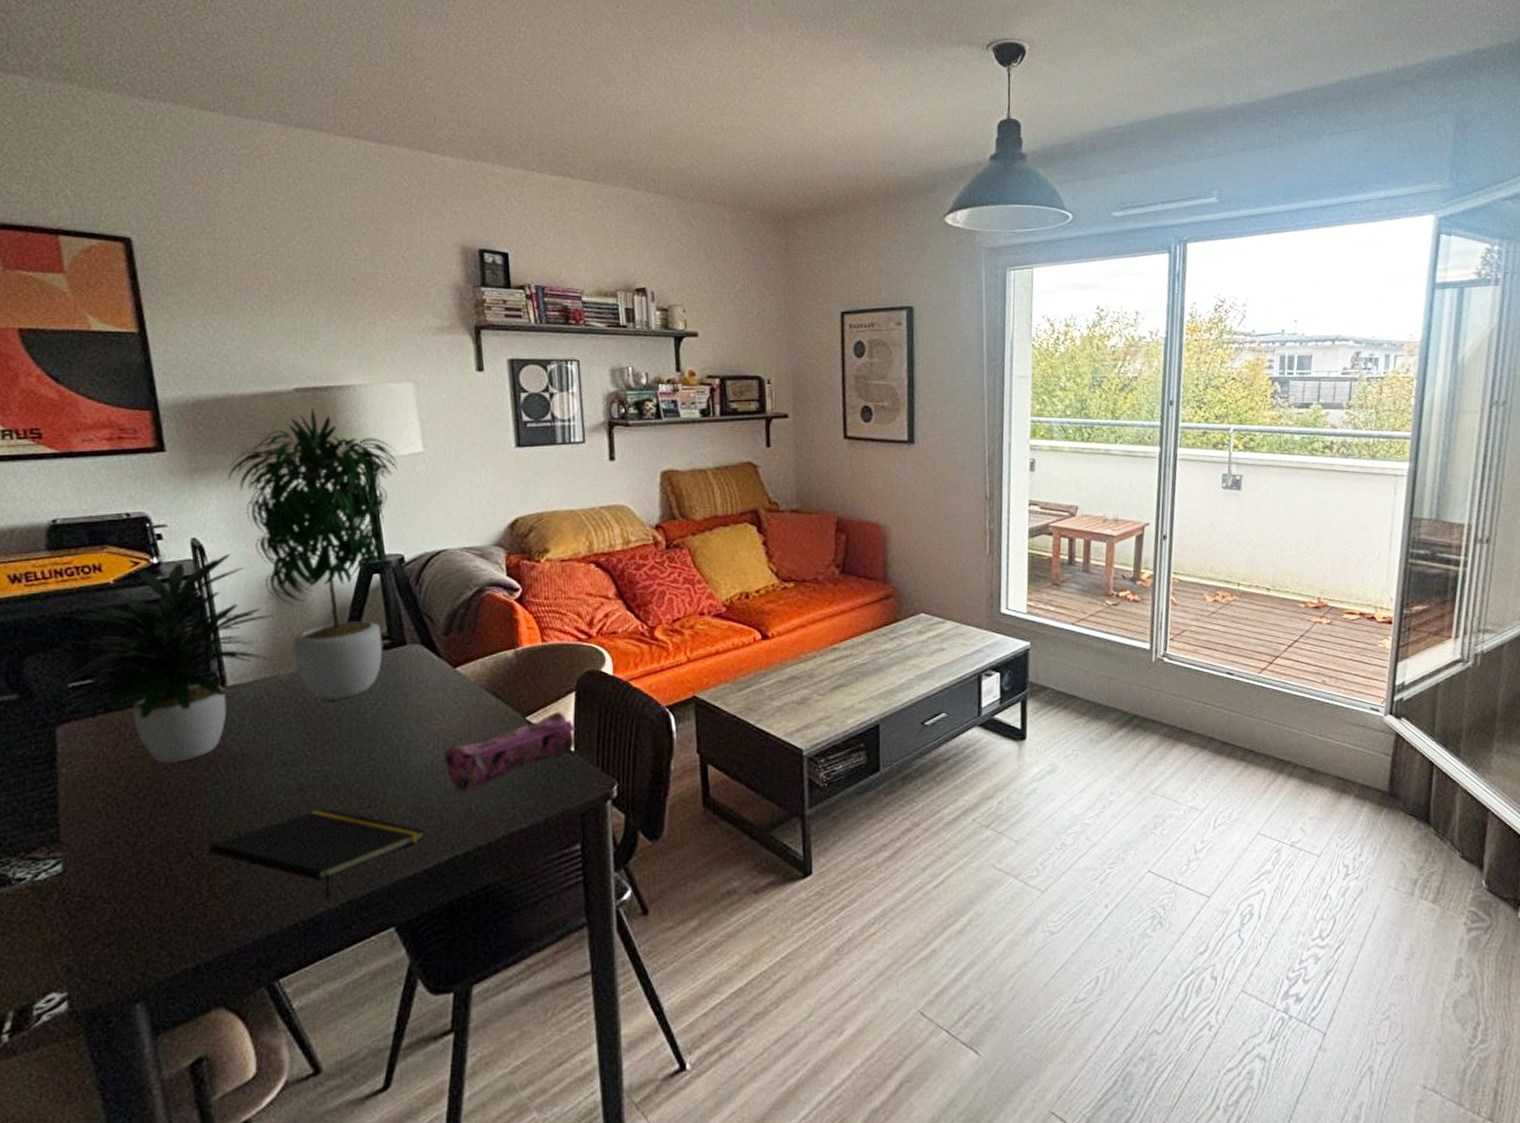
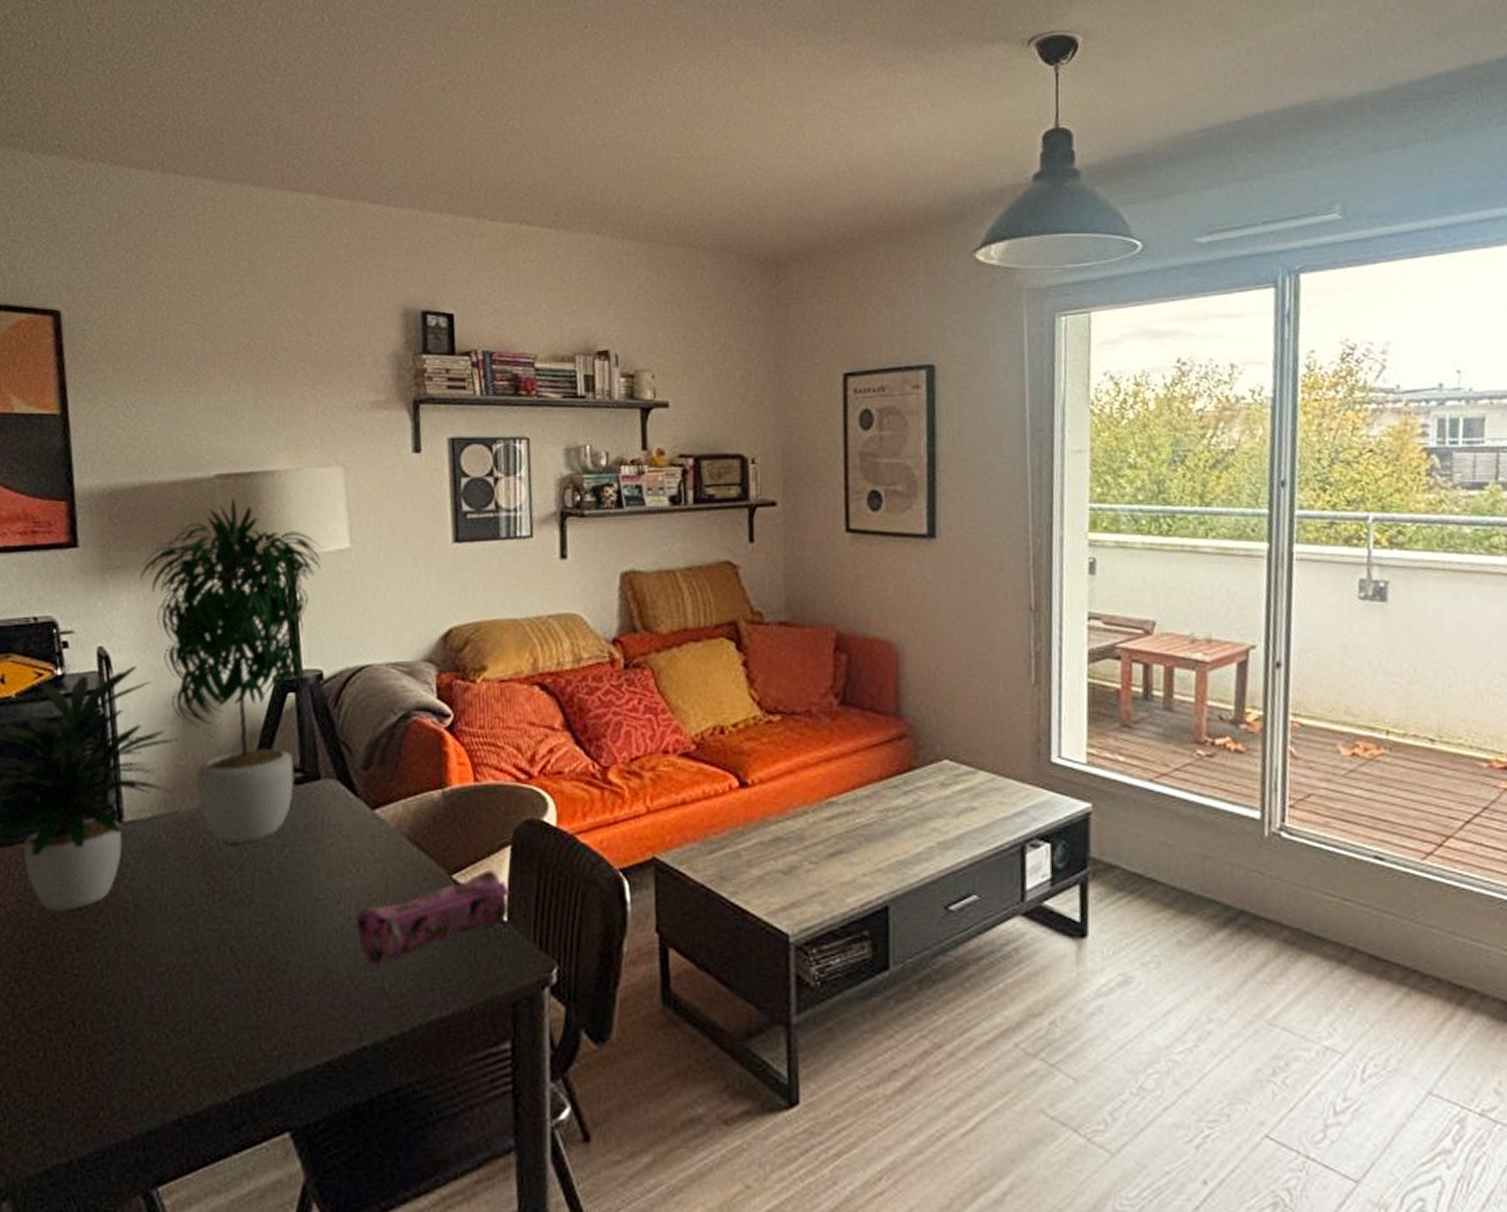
notepad: present [209,808,426,901] -> none [92,976,331,1092]

